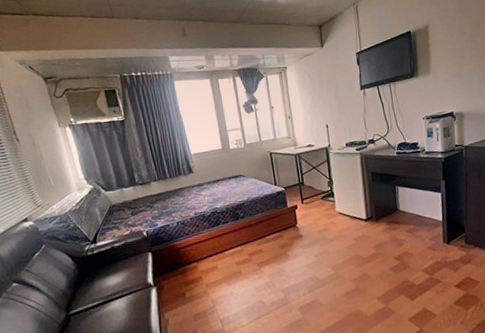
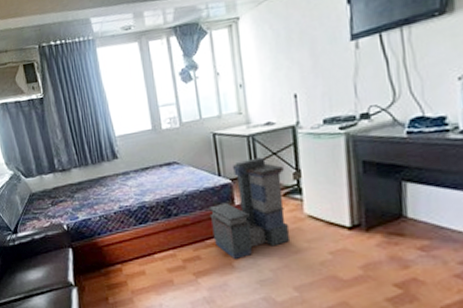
storage bin: none [268,170,328,250] -> present [209,157,291,259]

